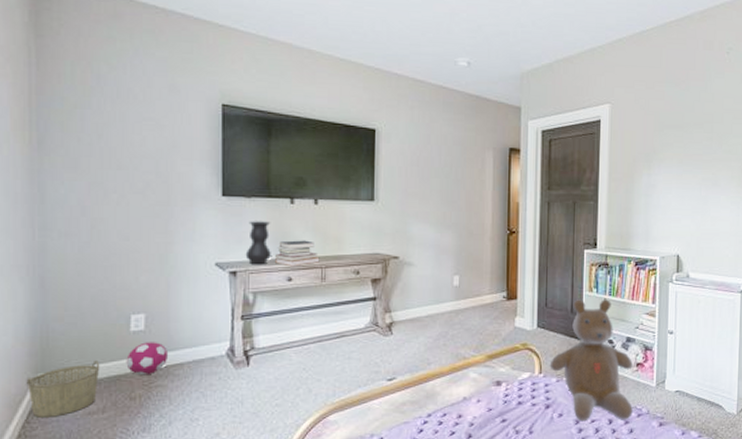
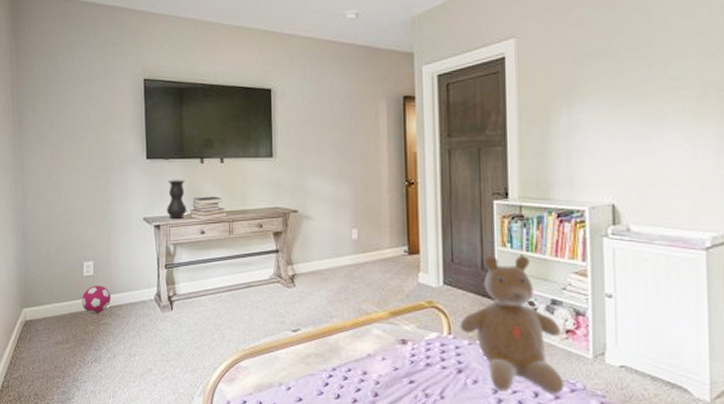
basket: present [26,360,100,418] -> none [16,299,64,344]

